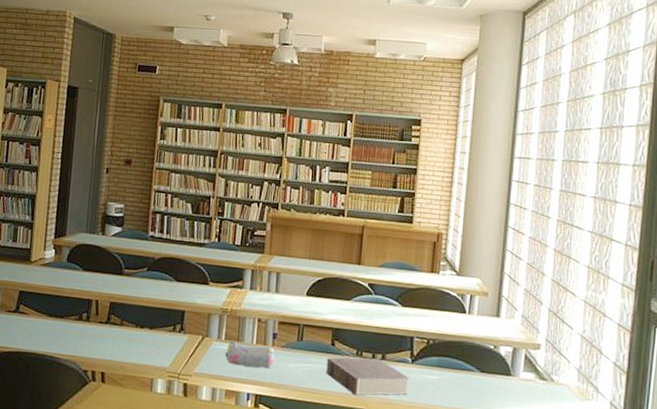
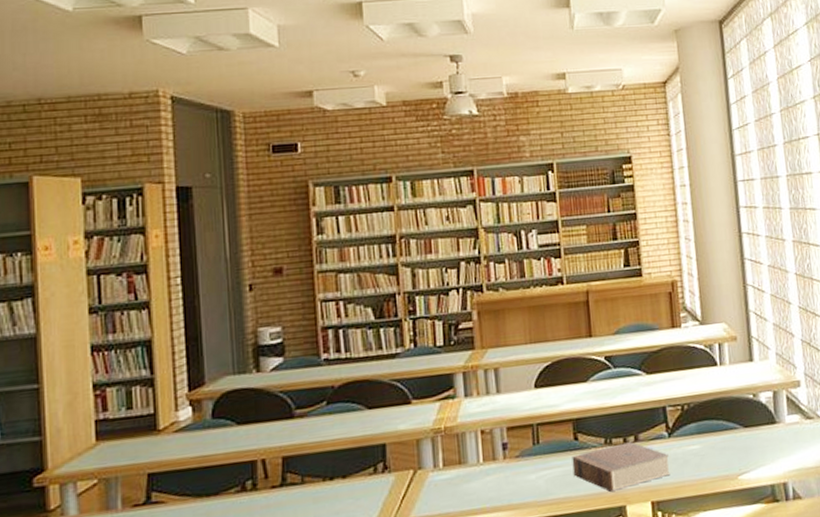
pencil case: present [225,340,275,369] -> none [446,461,510,495]

